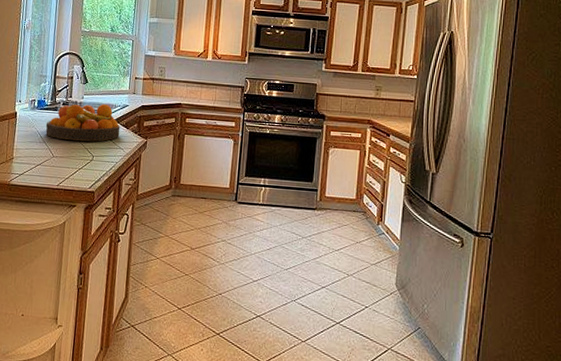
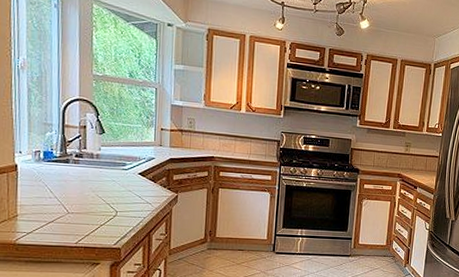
fruit bowl: present [45,103,120,142] -> none [56,156,147,196]

